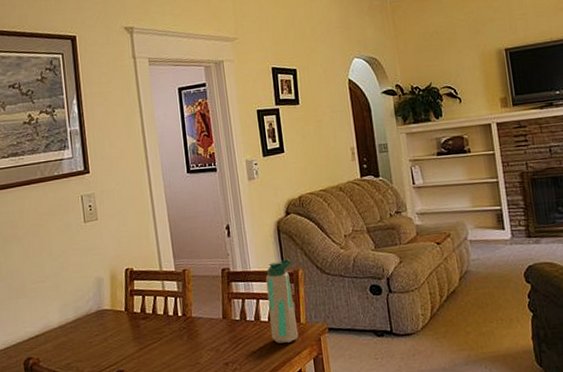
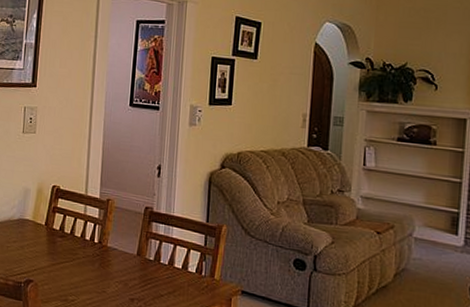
water bottle: present [265,258,299,344] -> none [181,211,217,295]

